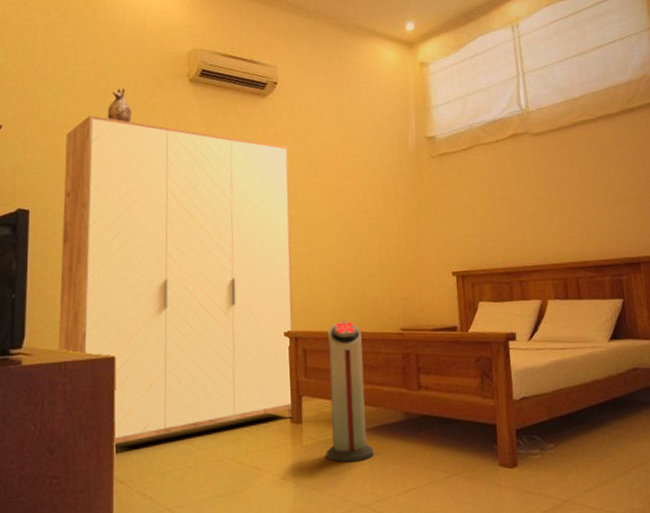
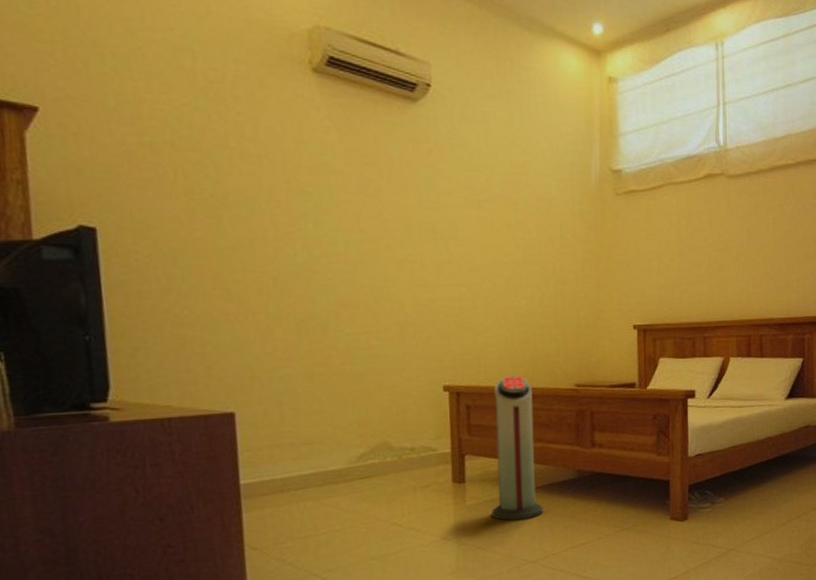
wardrobe: present [58,115,294,445] -> none [139,104,455,510]
decorative vase: present [107,88,132,123] -> none [197,71,235,120]

